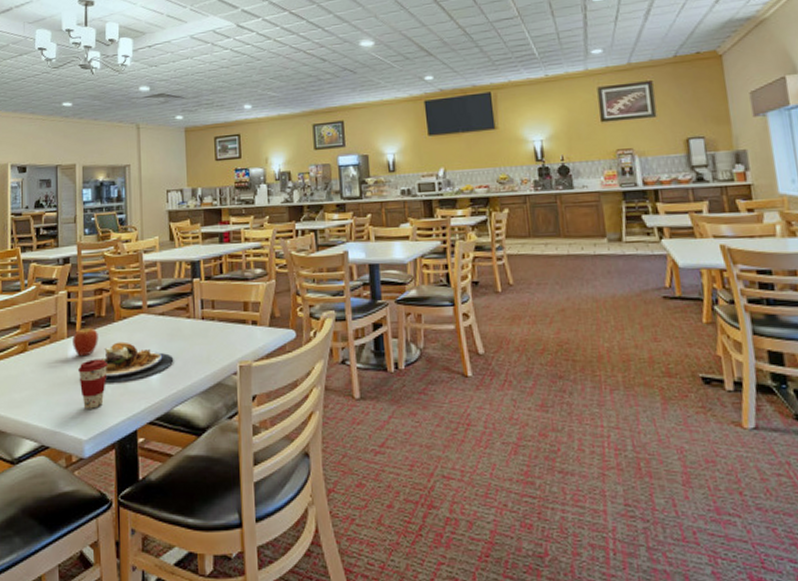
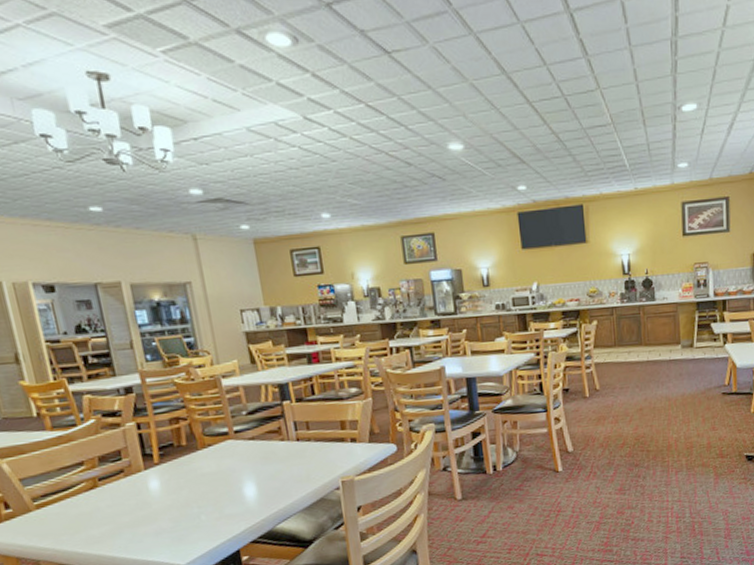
fruit: present [72,327,98,357] -> none [151,457,183,487]
coffee cup: present [78,359,107,409] -> none [163,487,199,537]
plate: present [102,341,174,383] -> none [189,468,272,510]

